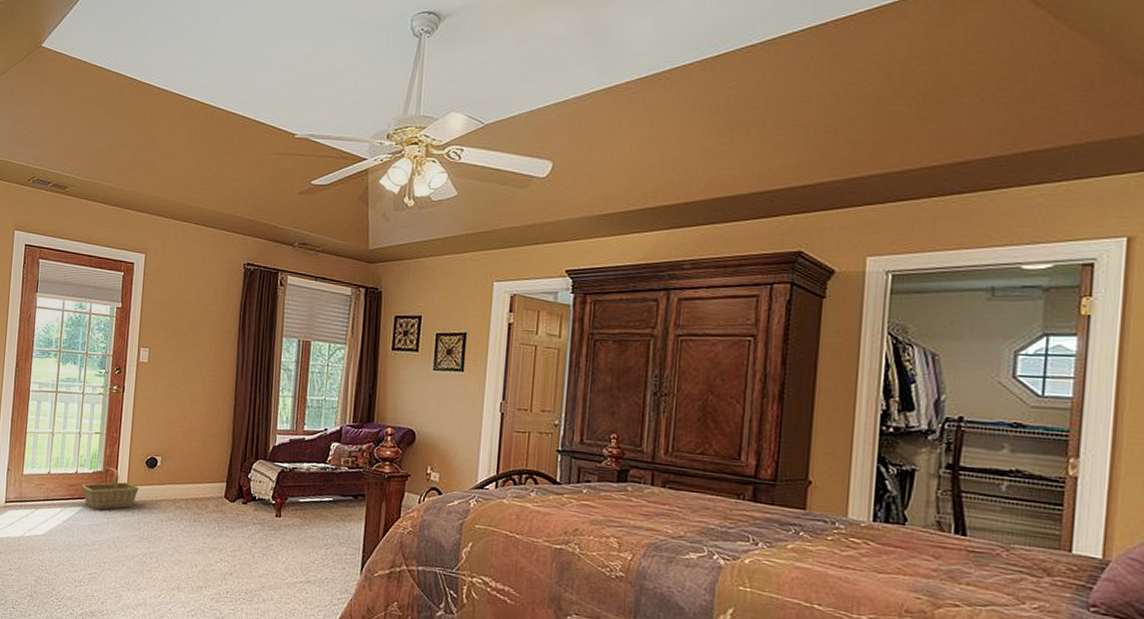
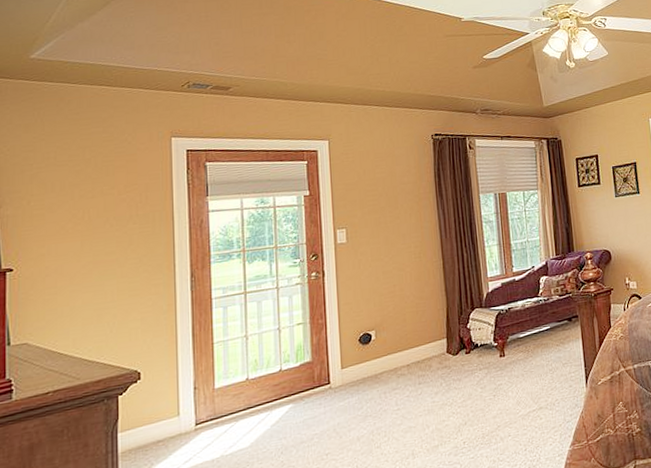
basket: present [82,466,139,510] -> none [289,354,355,403]

